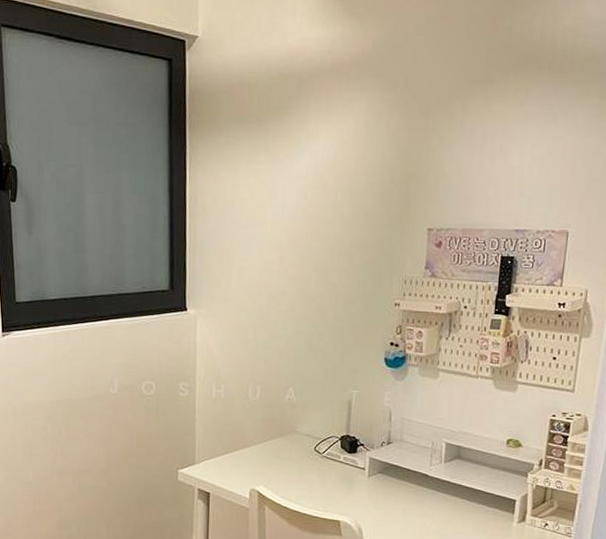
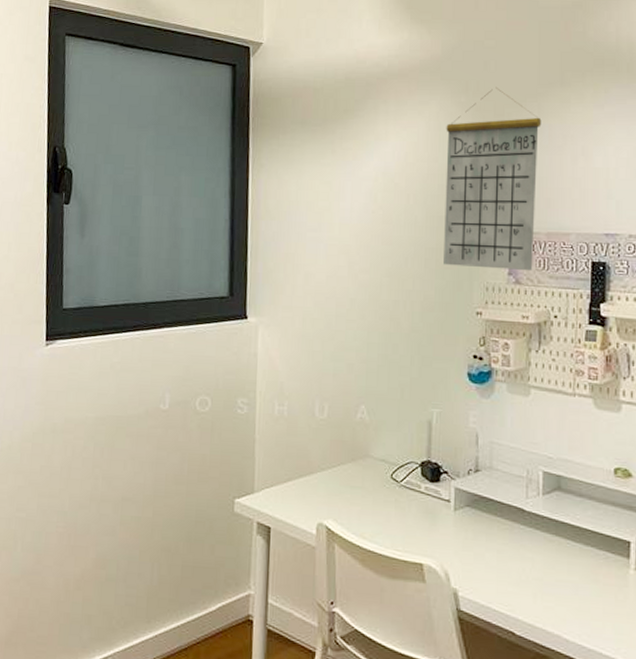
calendar: none [367,83,464,265] -> present [443,86,542,271]

